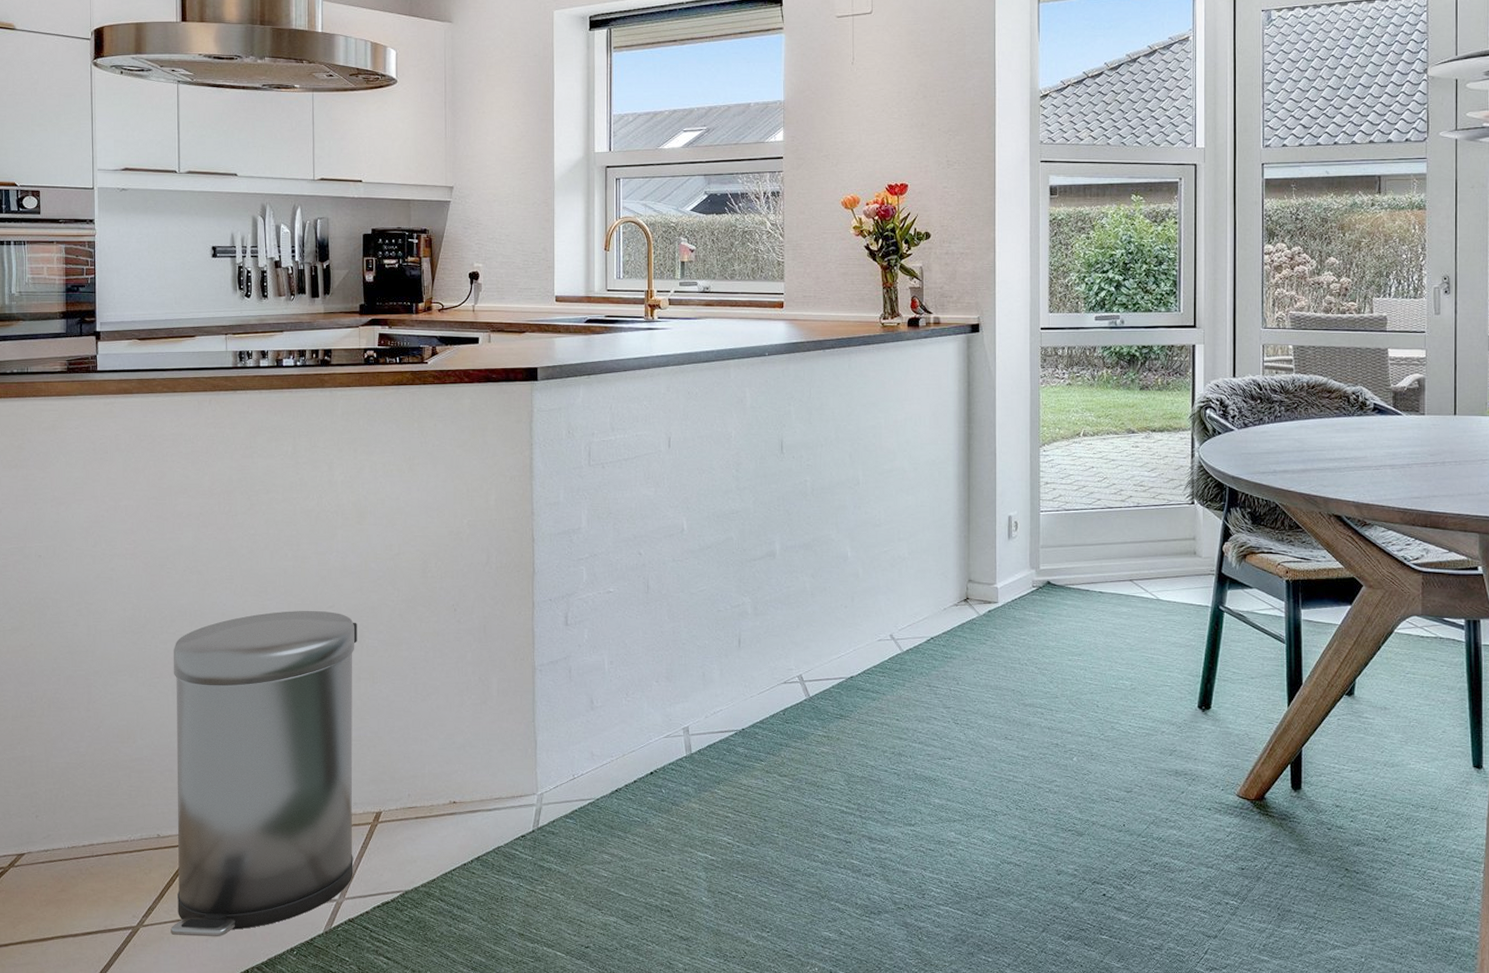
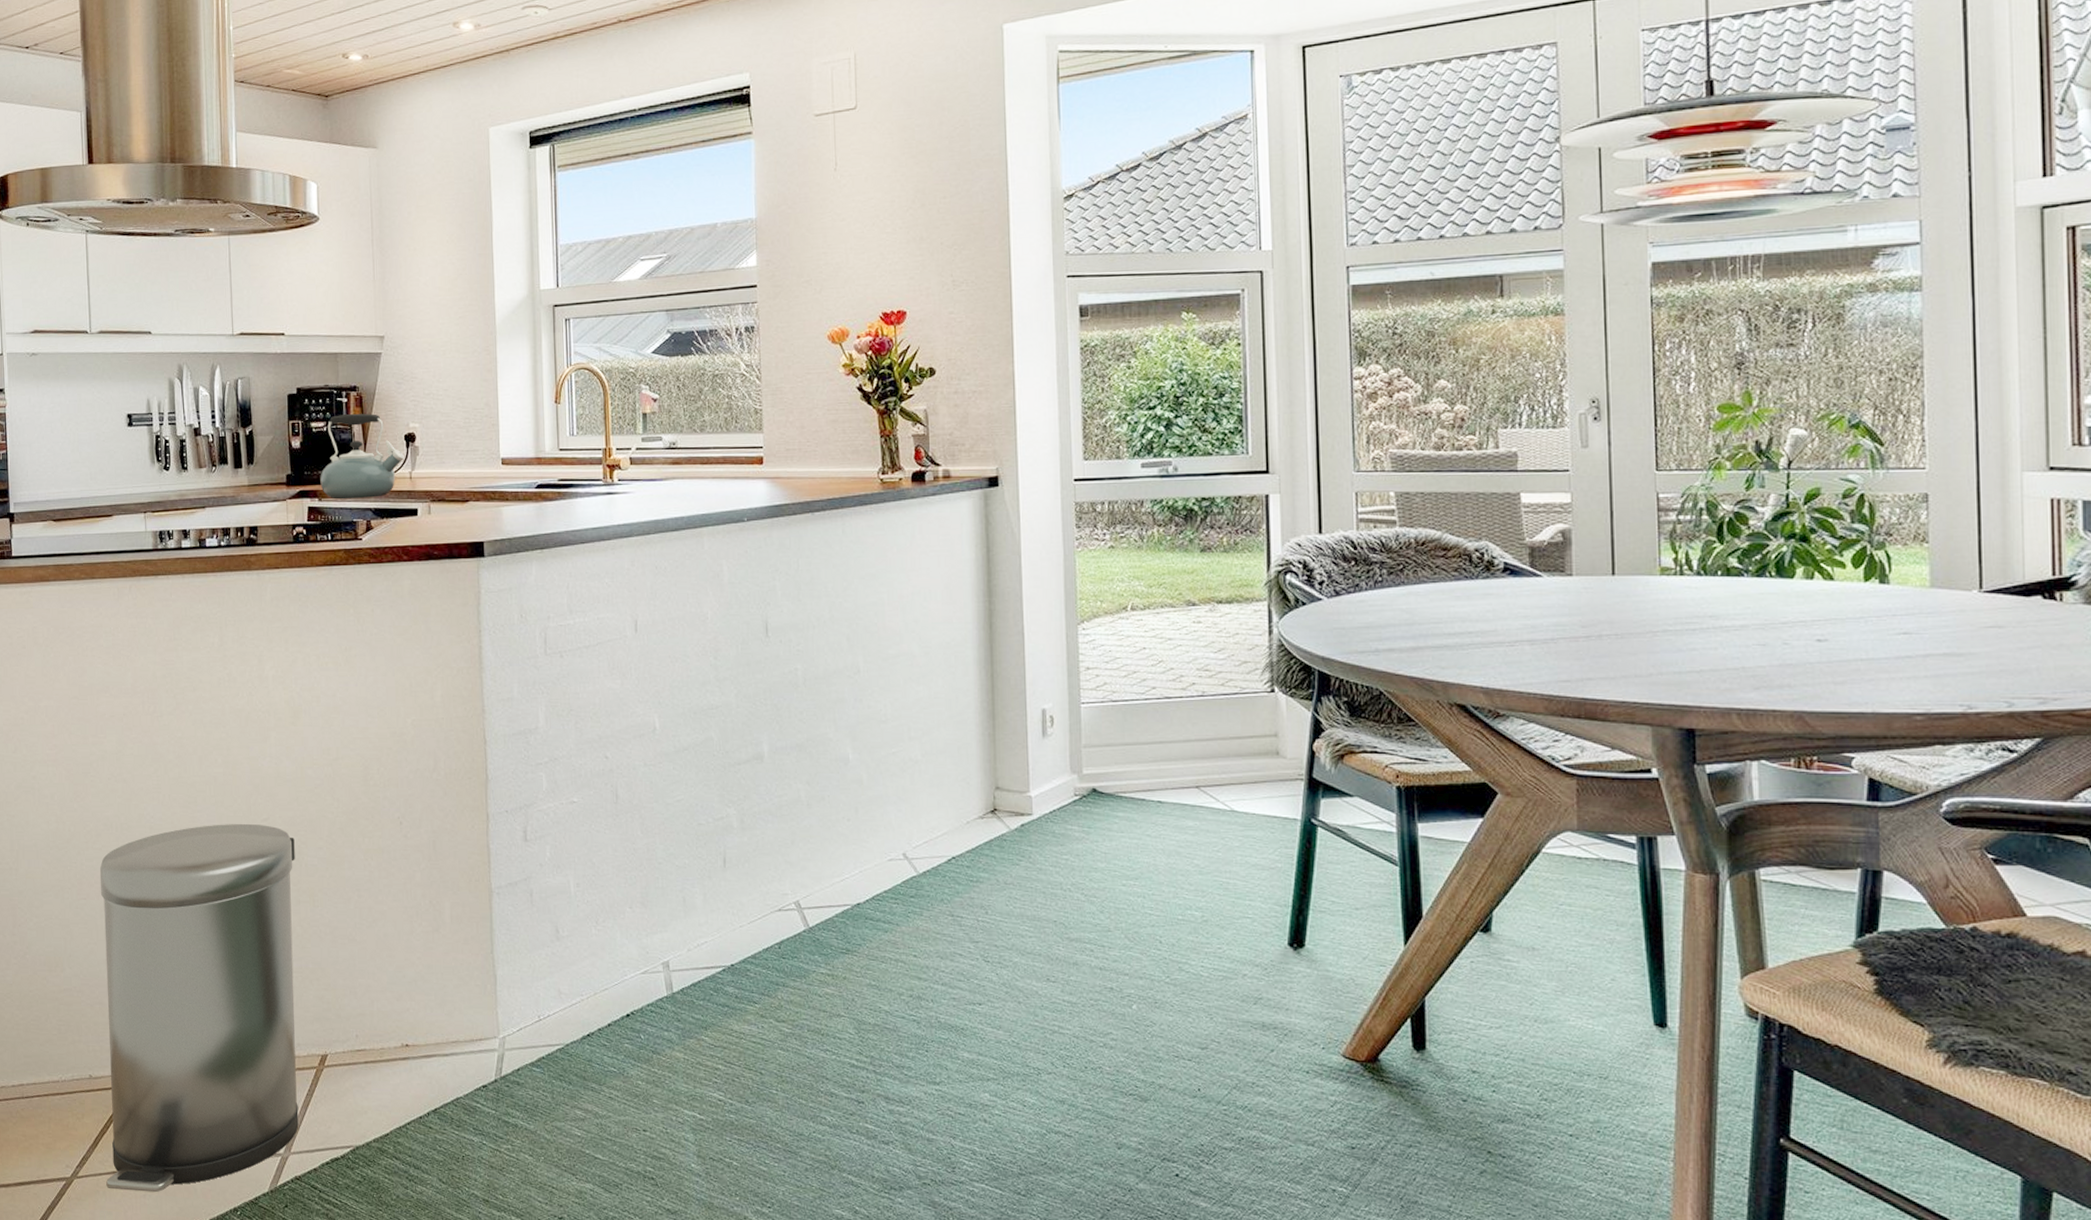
kettle: none [391,254,469,328] -> present [320,414,405,500]

